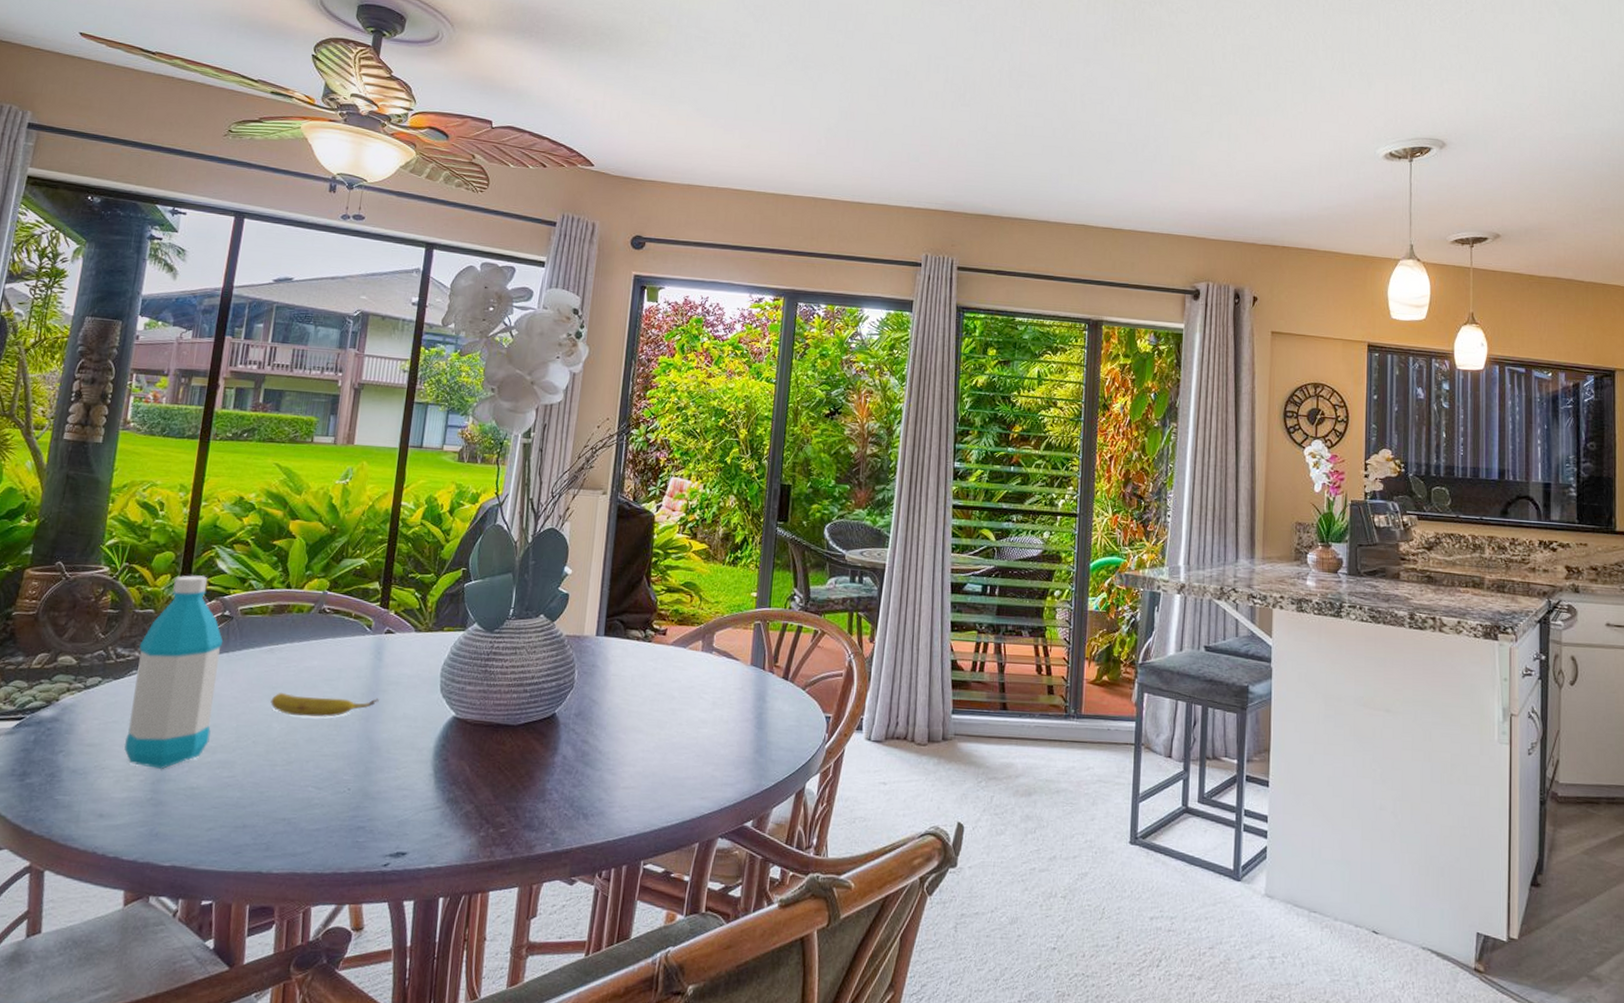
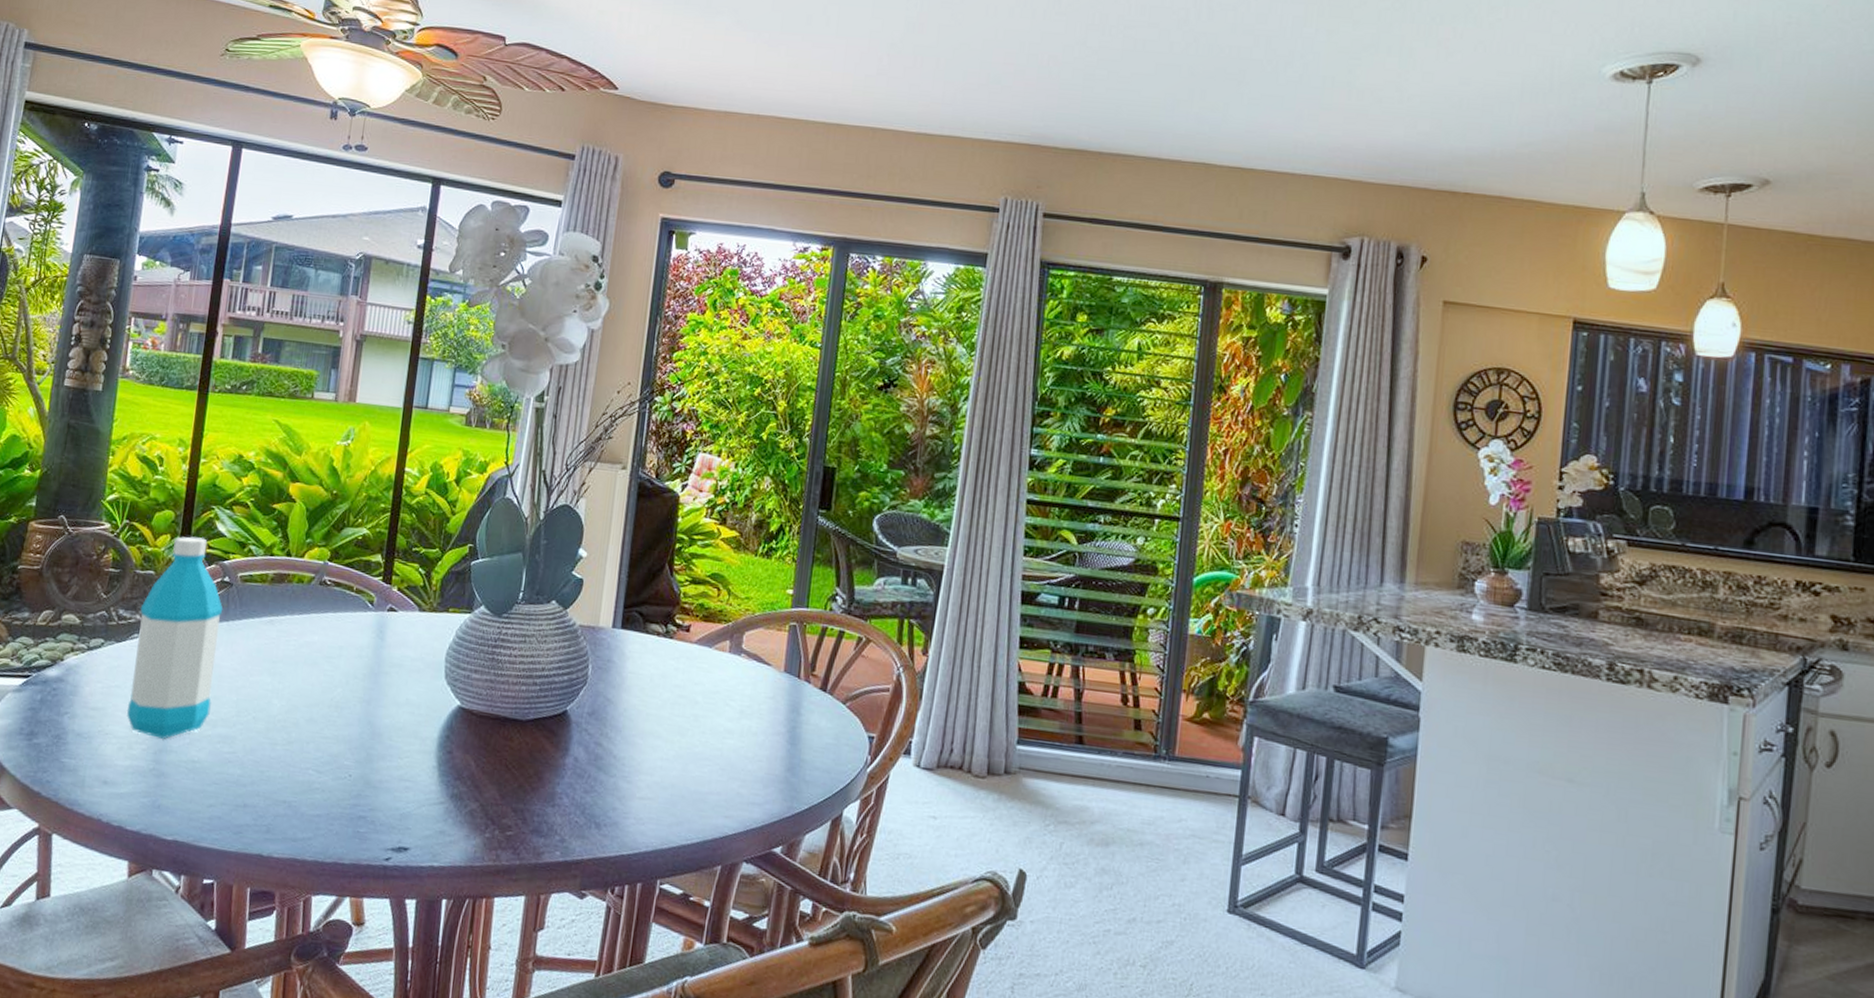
banana: present [270,693,379,718] -> none [270,668,381,698]

